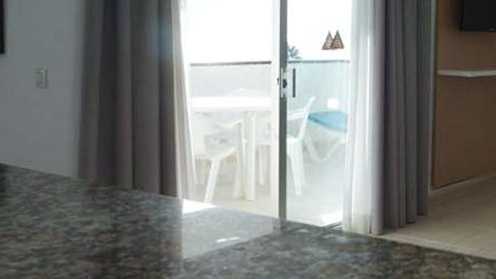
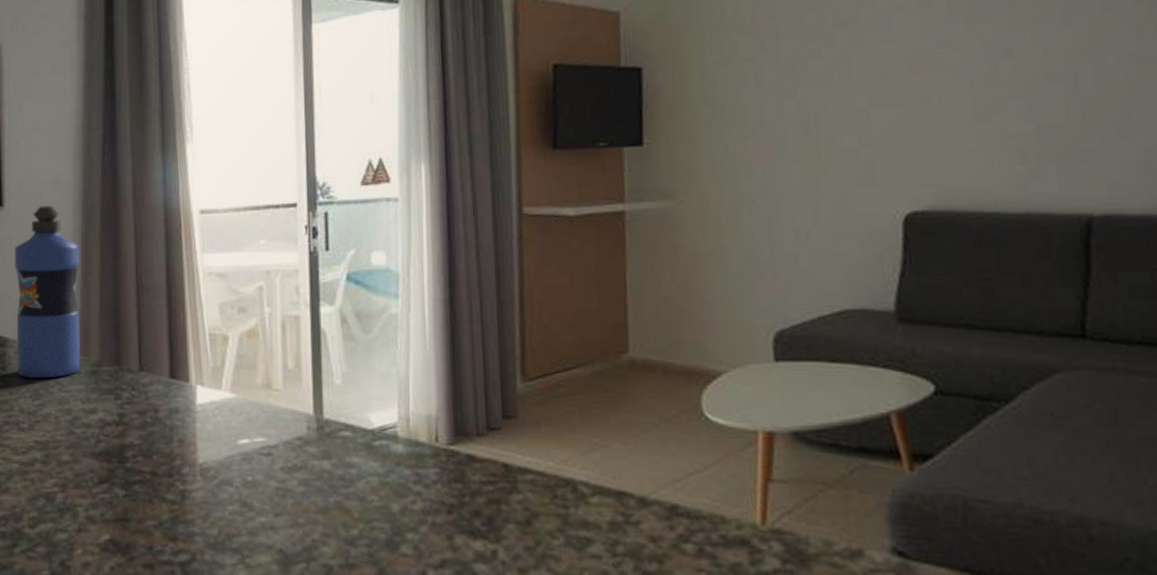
water bottle: none [16,55,79,198] -> present [15,205,80,378]

